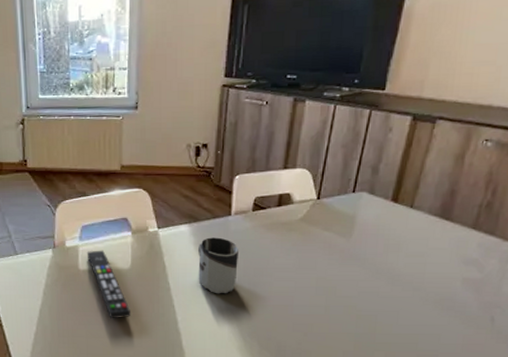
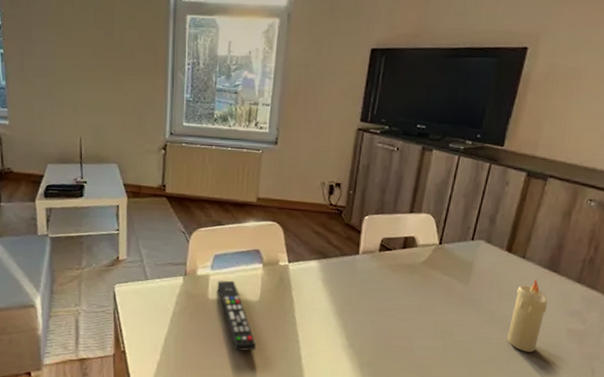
cup: present [198,237,238,294] -> none [324,274,364,332]
candle: none [396,228,440,304] -> present [507,279,548,353]

